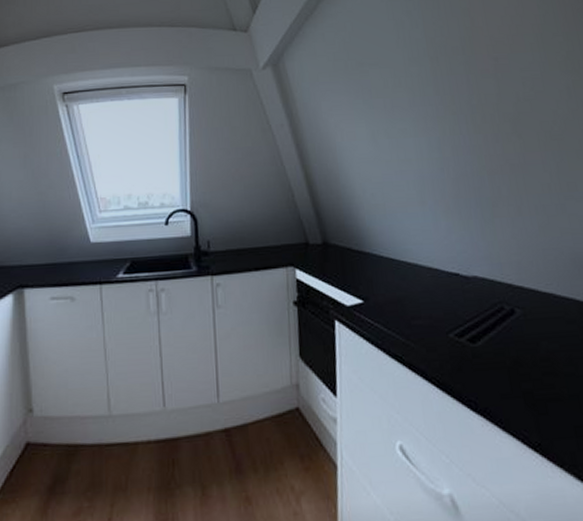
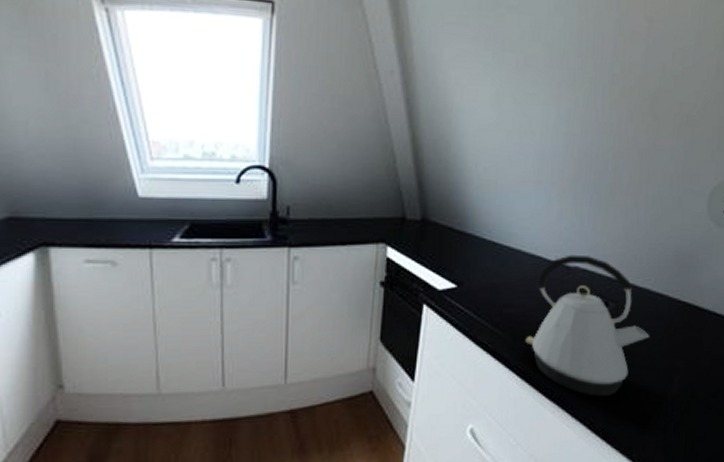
kettle: none [438,264,567,408] -> present [525,254,650,396]

